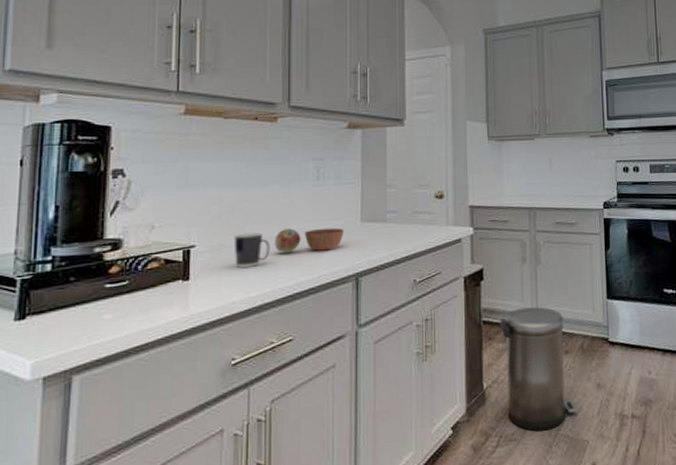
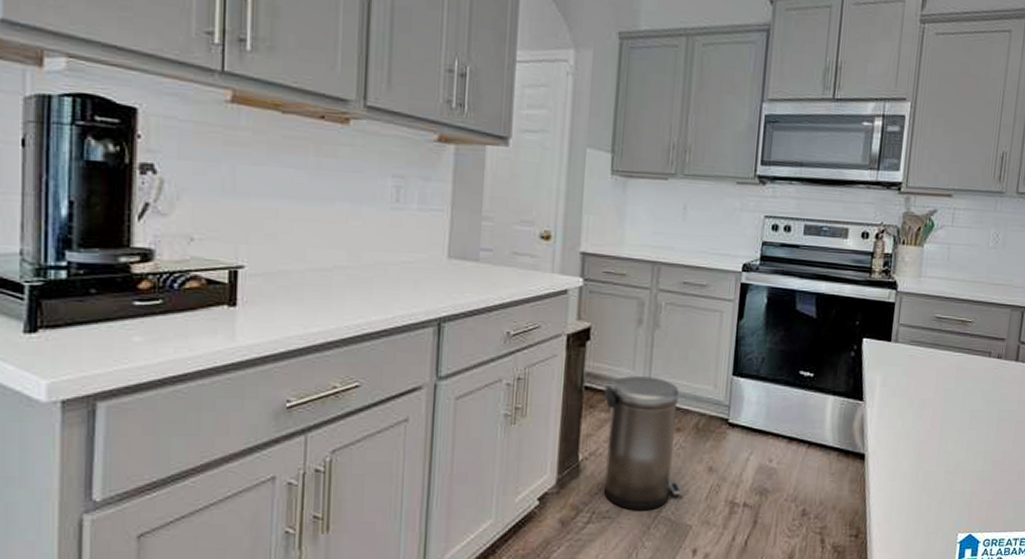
mug: present [233,233,270,268] -> none [291,257,336,300]
fruit: present [275,228,301,253] -> none [341,257,374,286]
bowl: present [304,228,345,251] -> none [377,261,427,288]

